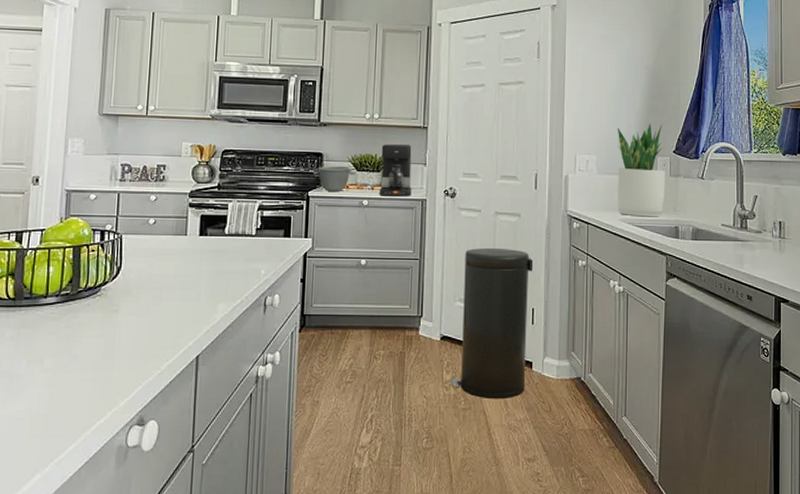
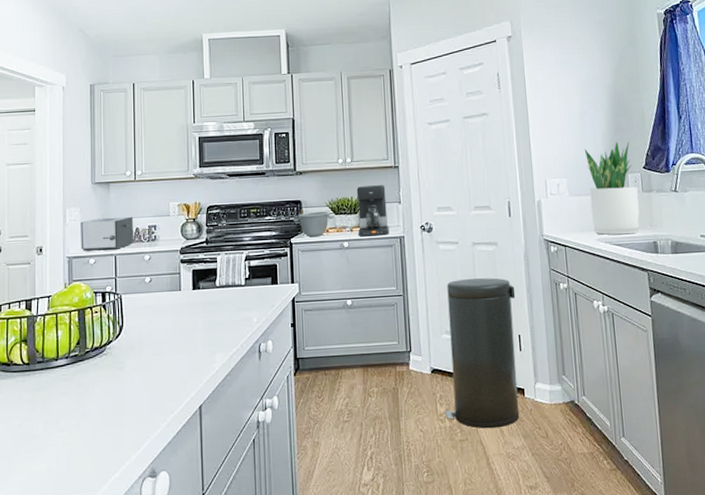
toaster: none [81,152,142,188] -> present [80,216,134,251]

